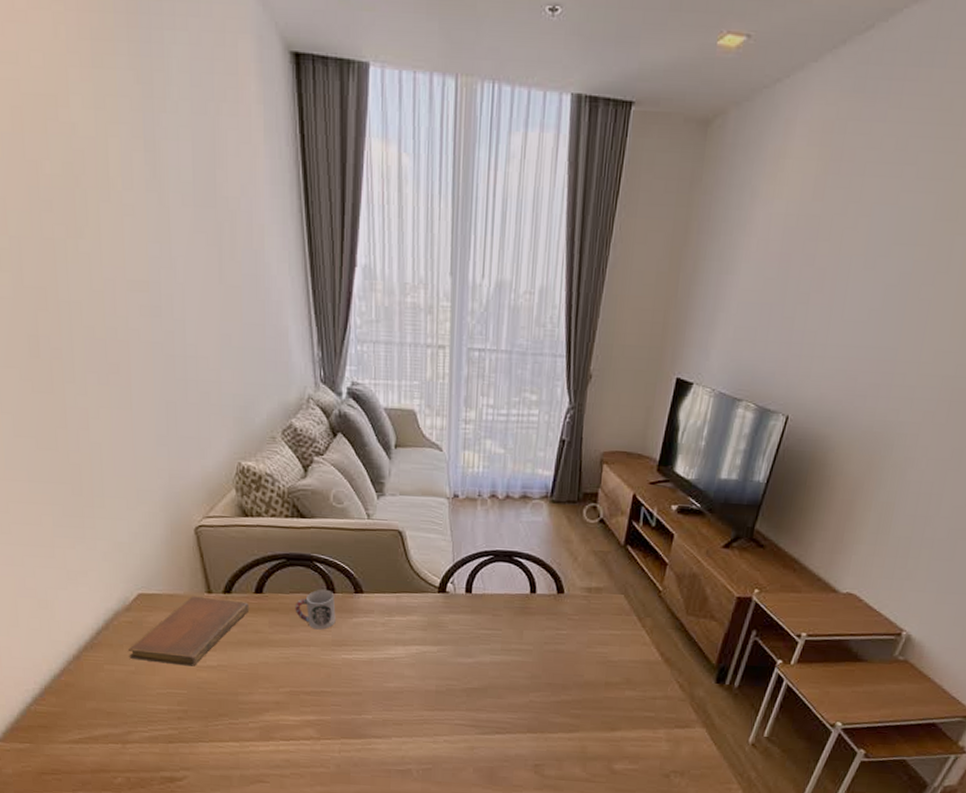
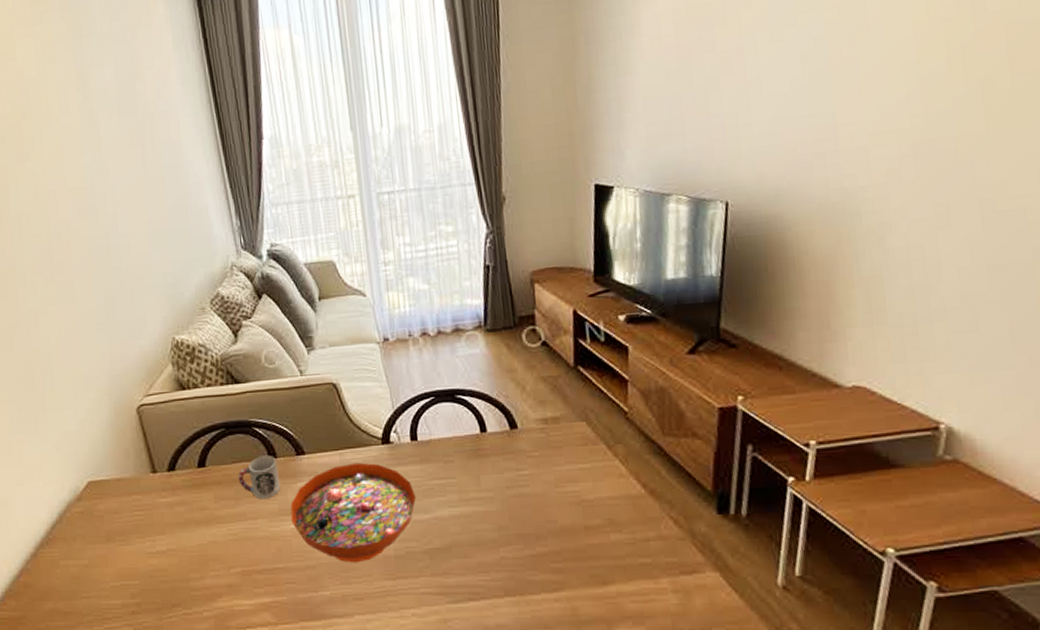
notebook: present [129,596,250,666] -> none [81,477,194,554]
decorative bowl: none [343,606,463,694] -> present [290,462,416,563]

